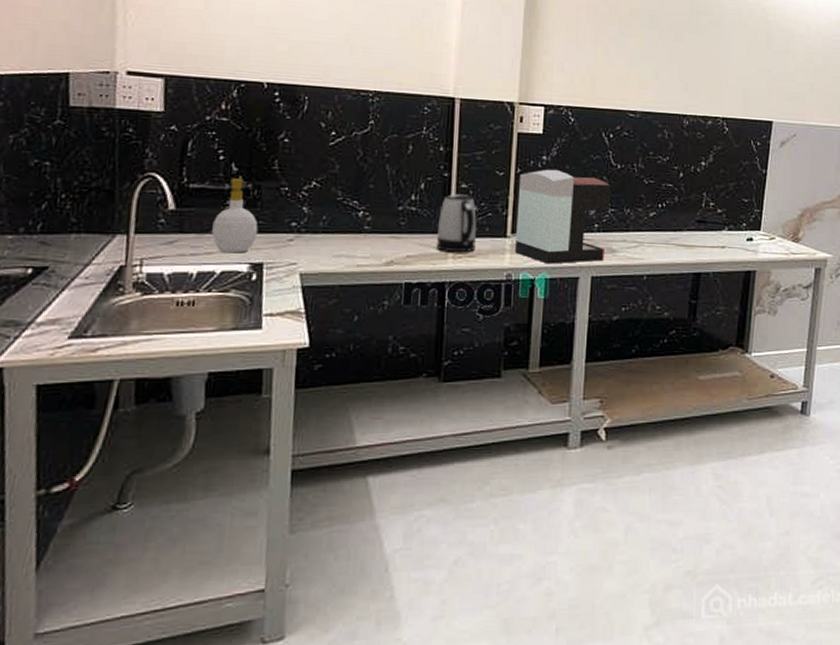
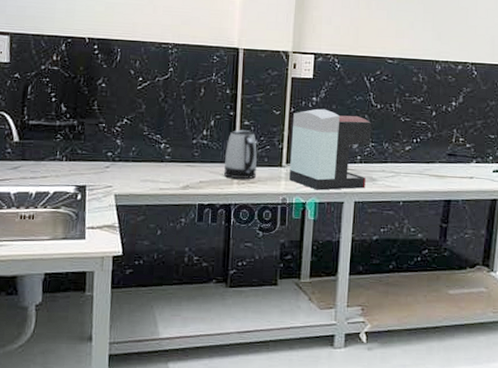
soap bottle: present [212,178,259,253] -> none [46,116,82,177]

